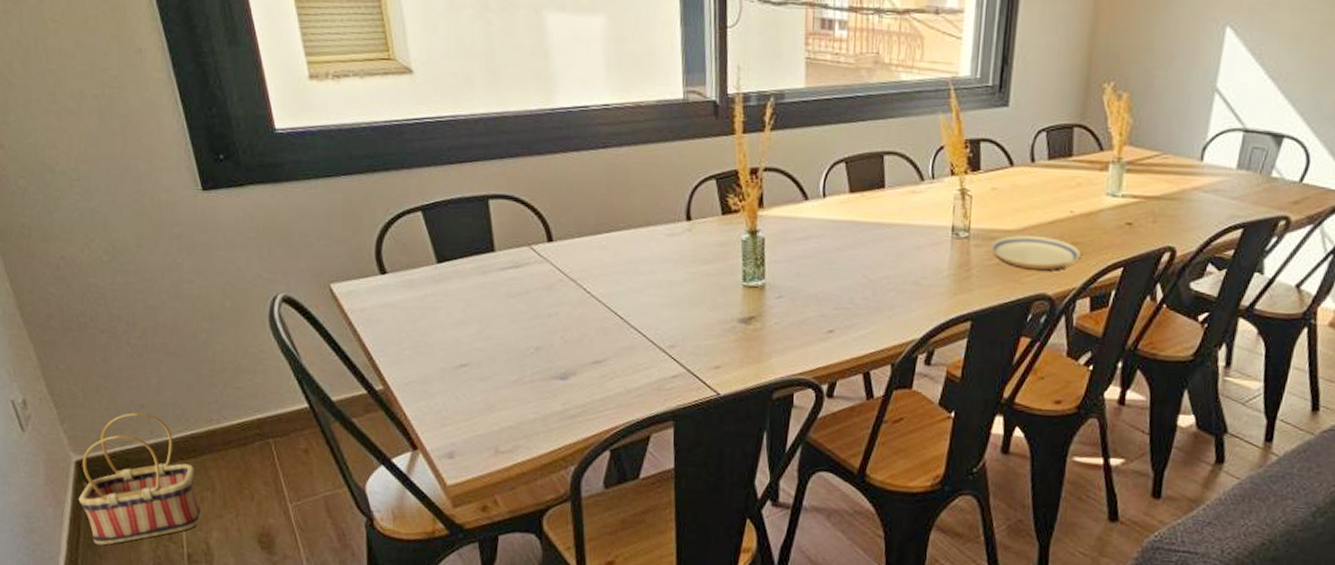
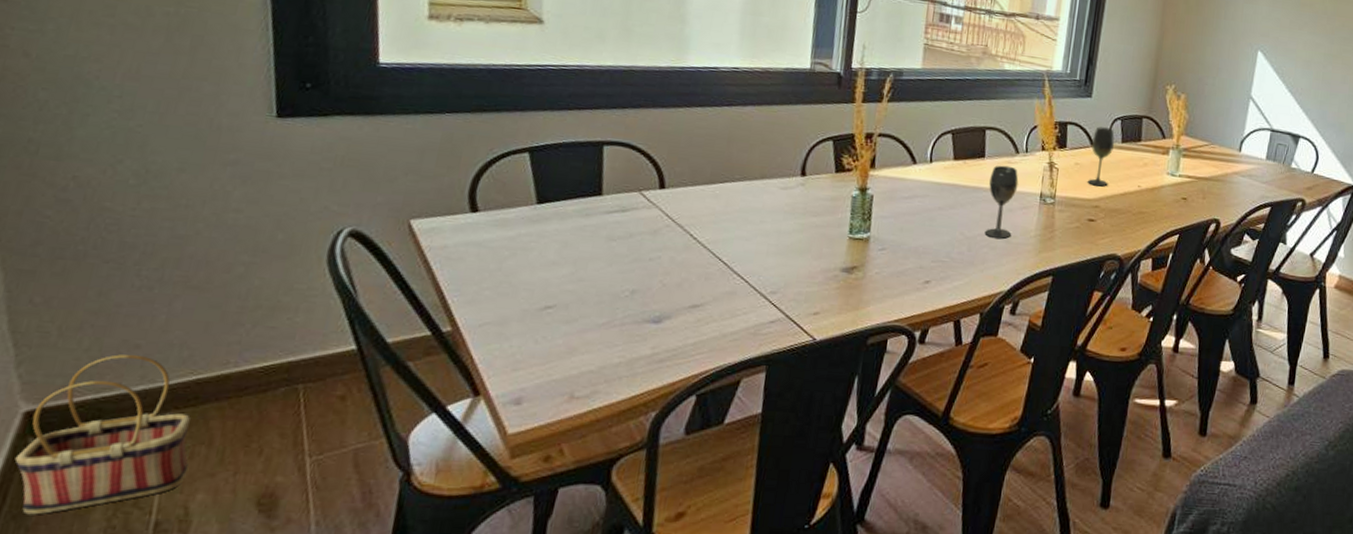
wine glass: none [890,195,926,281] -> present [984,165,1019,239]
plate: present [990,235,1081,271] -> none [1071,203,1146,234]
wine glass: none [1008,141,1039,215] -> present [1088,126,1115,187]

